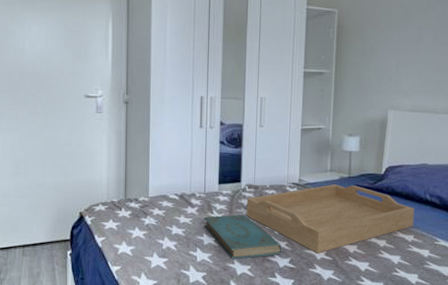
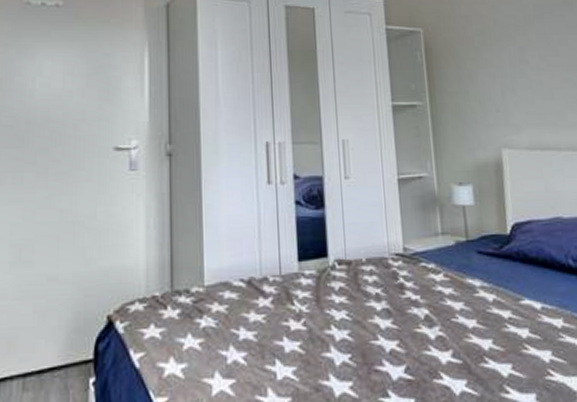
book: present [203,215,283,259] -> none [281,304,395,372]
serving tray: present [246,184,415,253] -> none [338,252,561,355]

